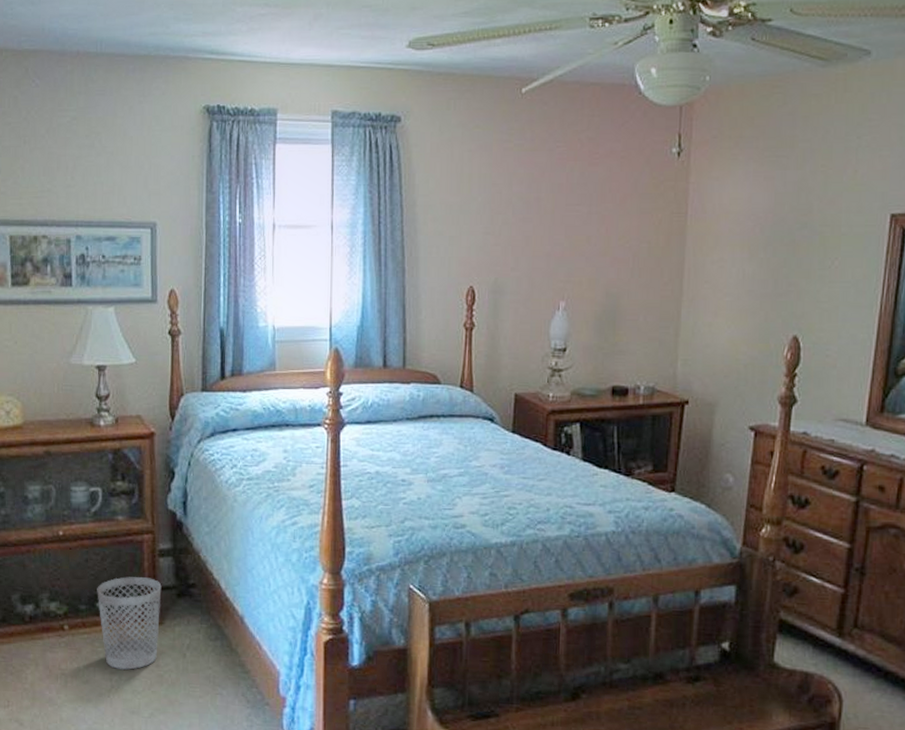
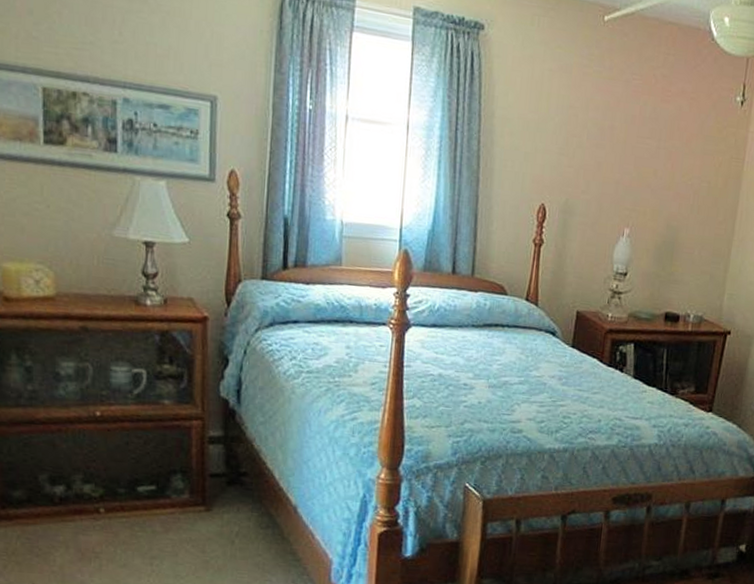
wastebasket: present [97,577,162,670] -> none [138,462,211,555]

